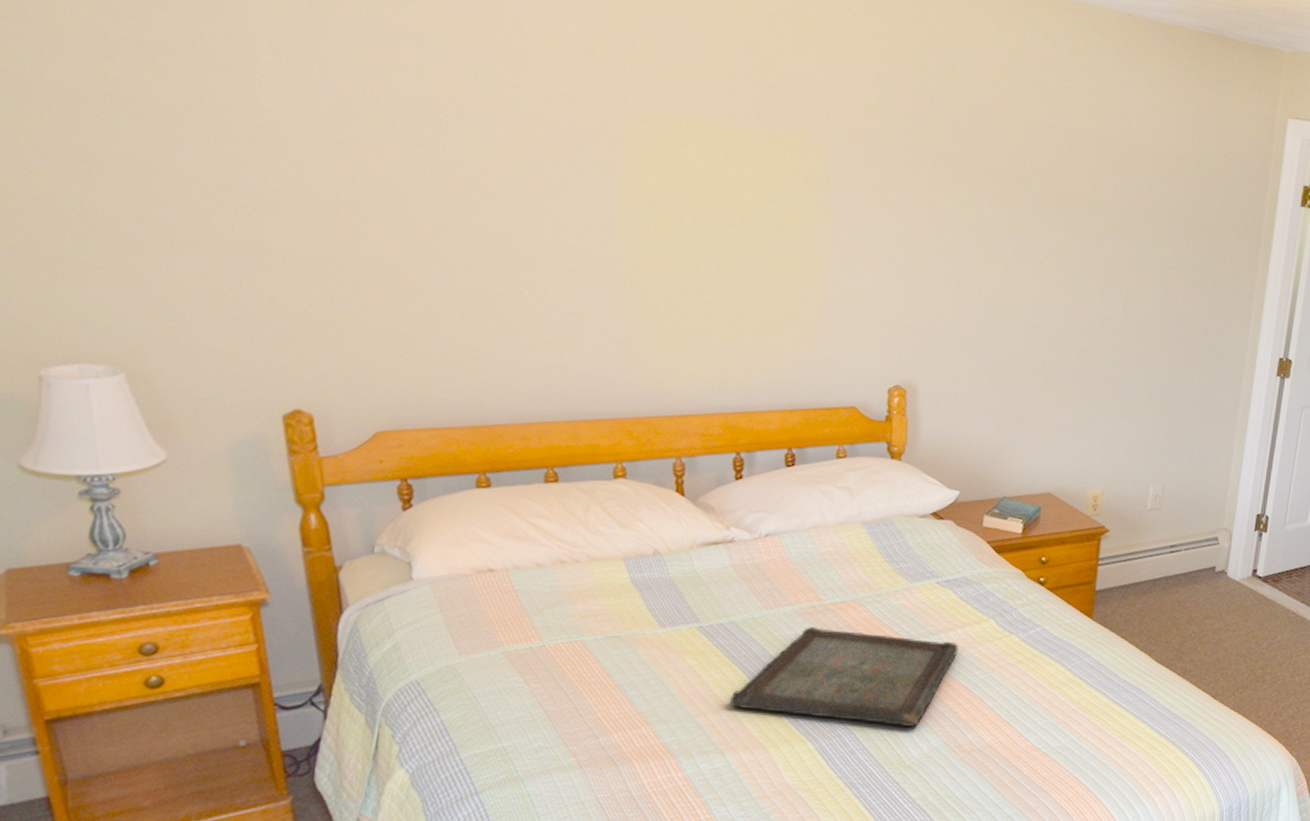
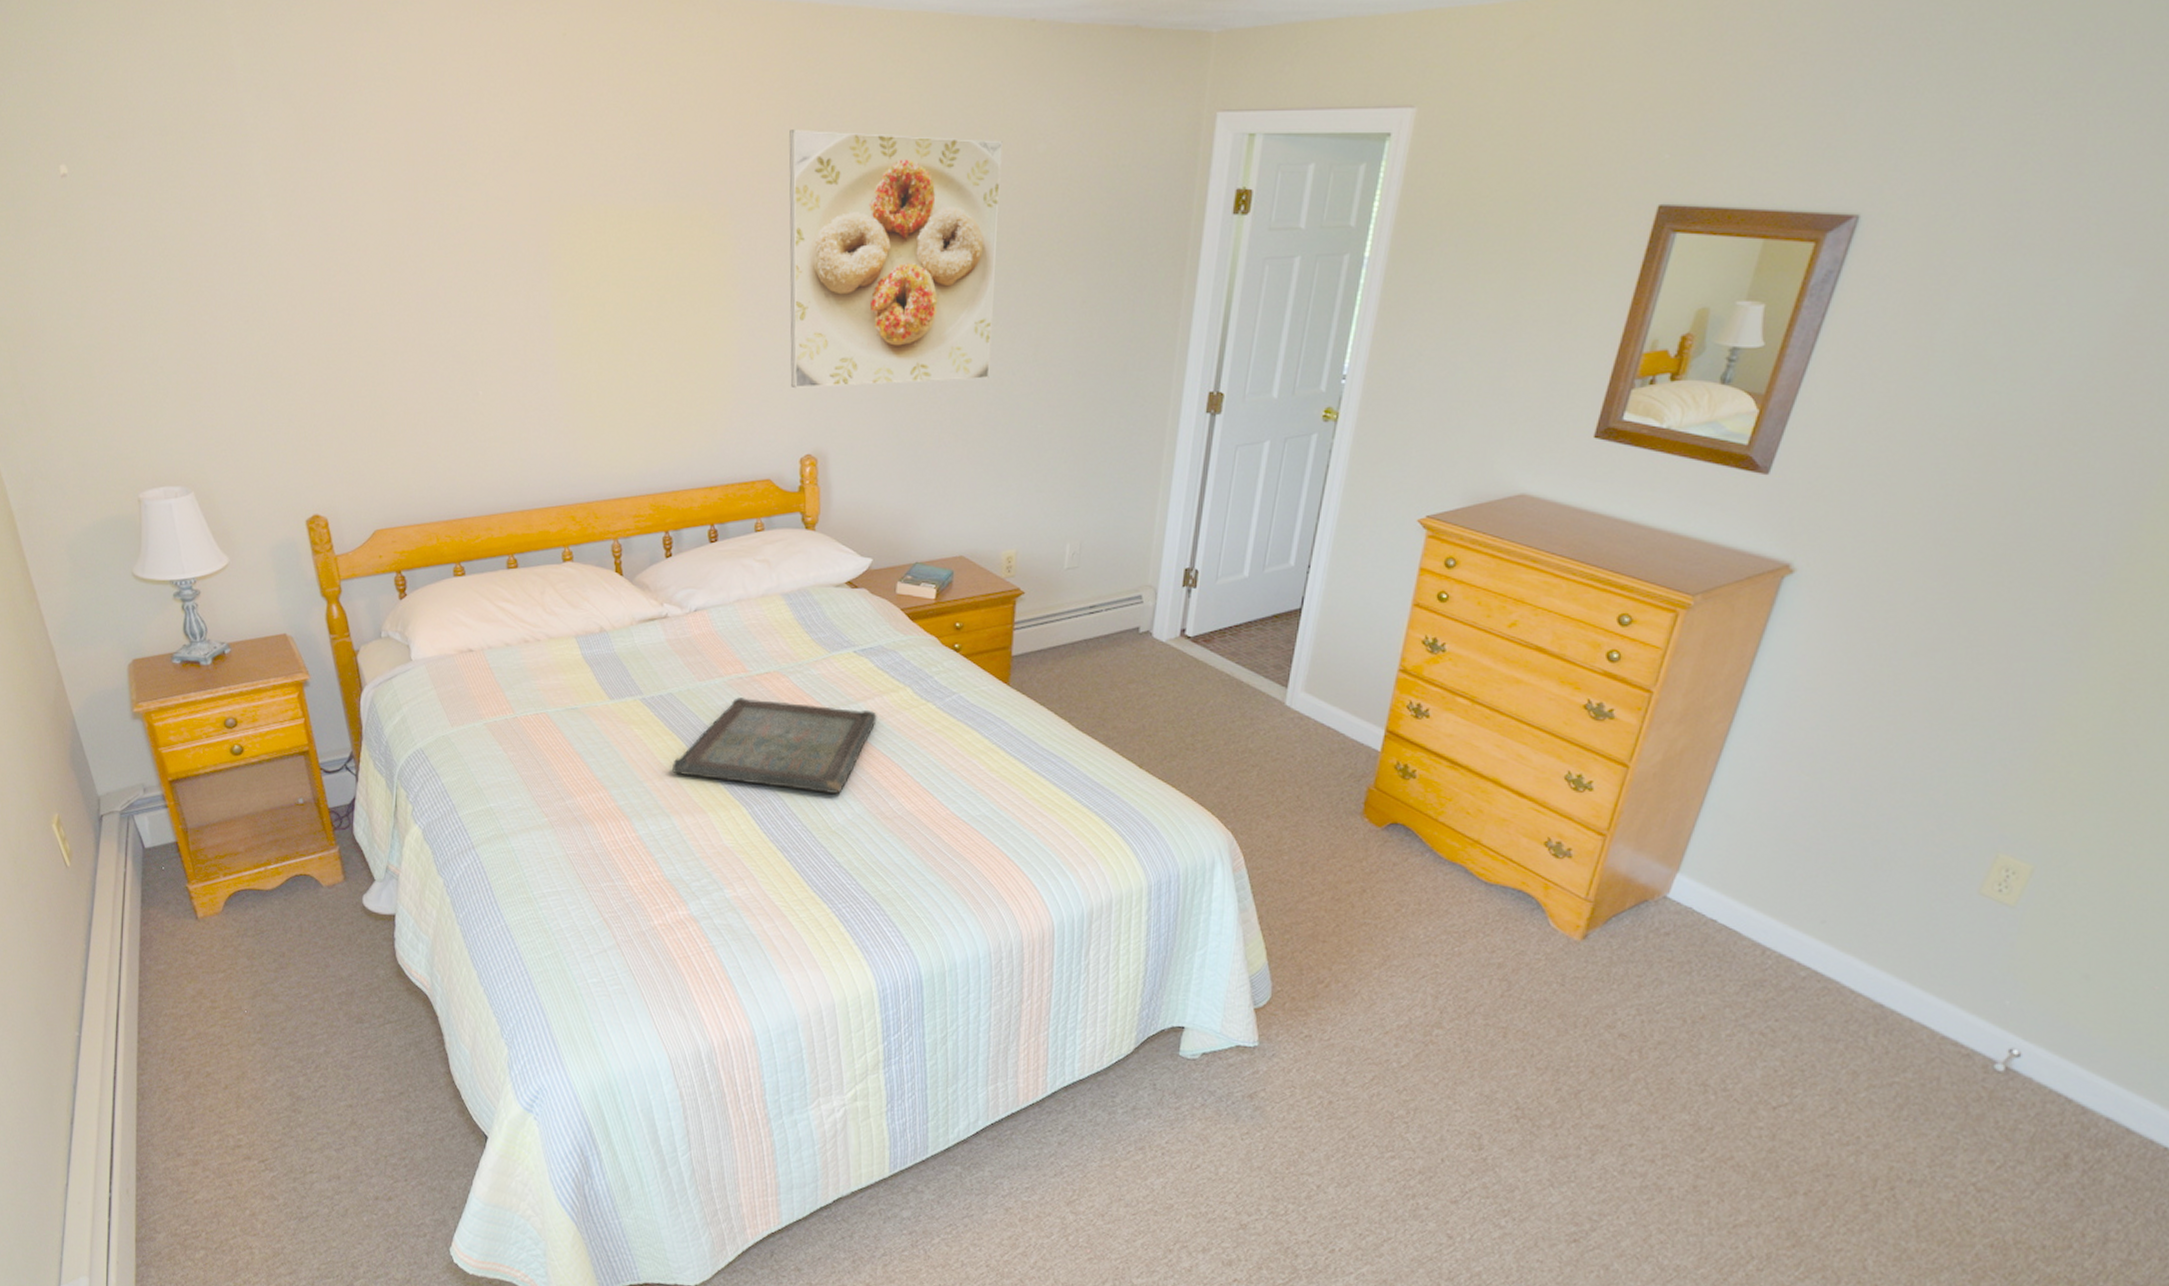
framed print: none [881,74,1099,329] -> present [789,129,1003,389]

